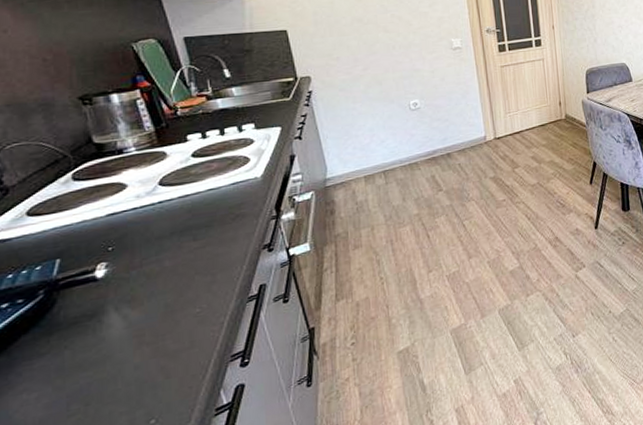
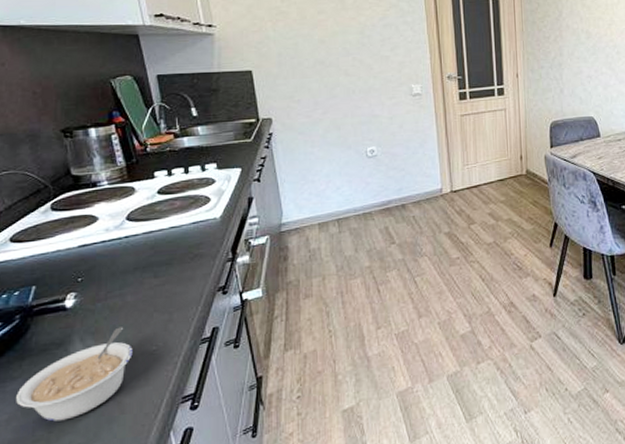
legume: none [46,292,175,394] -> present [16,327,133,422]

